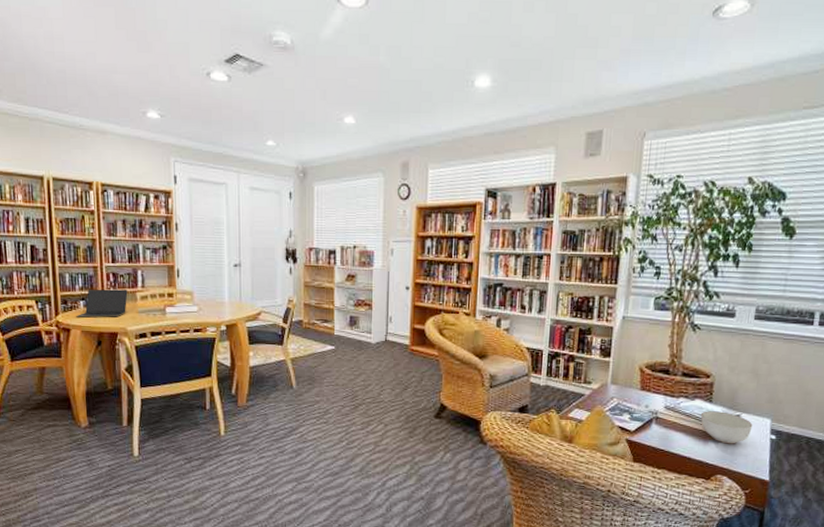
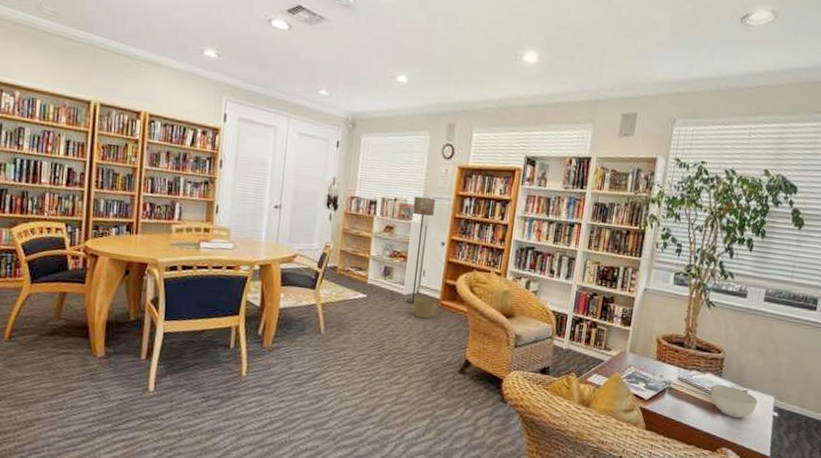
laptop: present [76,289,128,318] -> none [106,217,163,248]
floor lamp: none [373,242,396,352] -> present [405,196,436,304]
basket: none [382,343,408,366] -> present [413,296,438,319]

